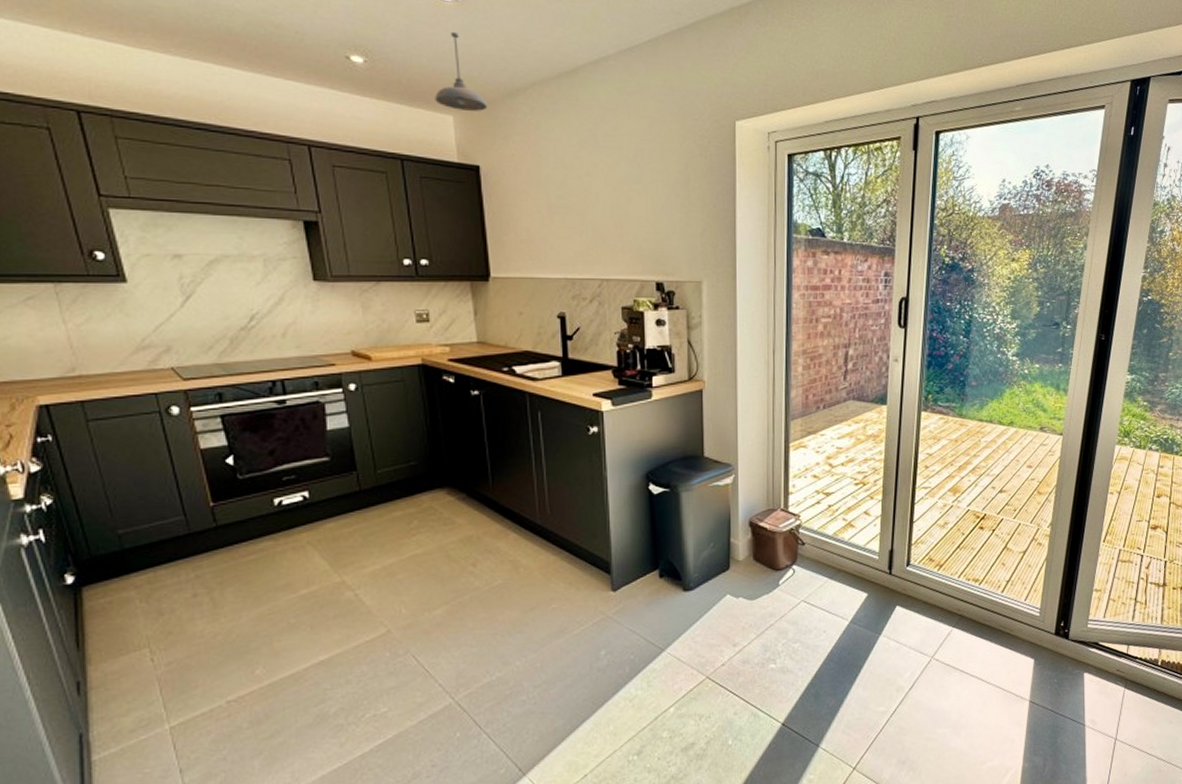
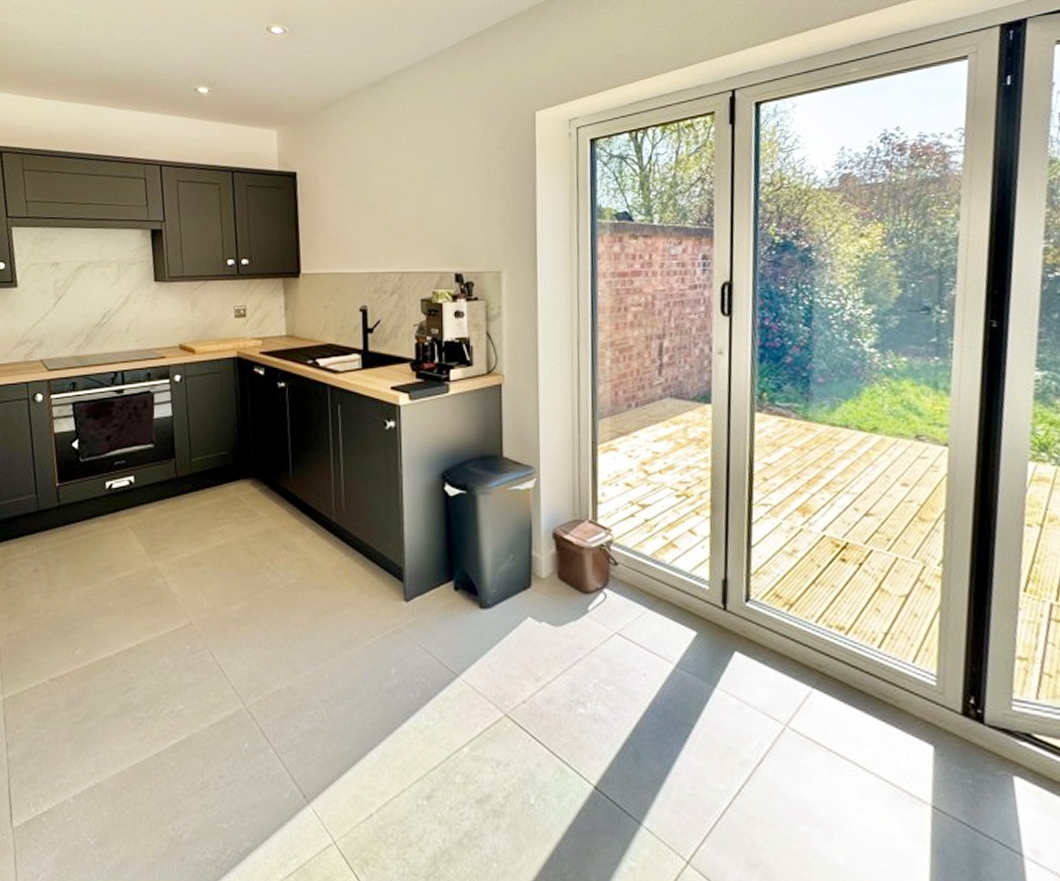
pendant light: present [435,31,488,111] -> none [262,58,307,125]

